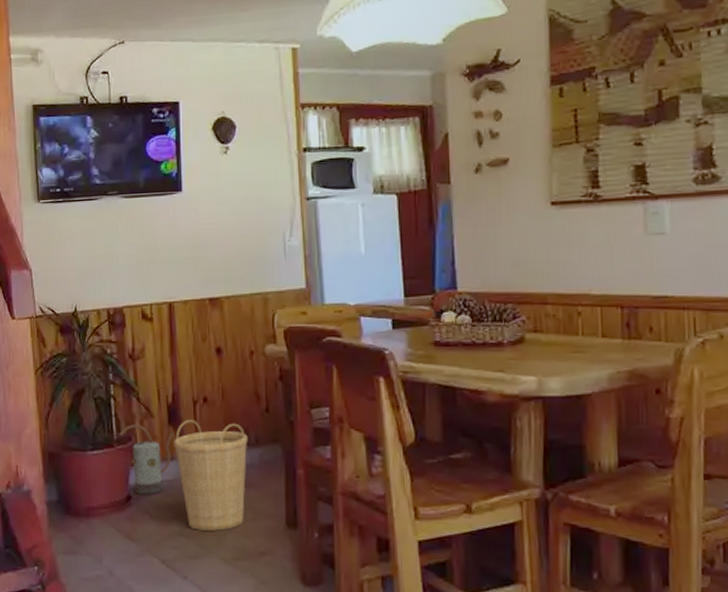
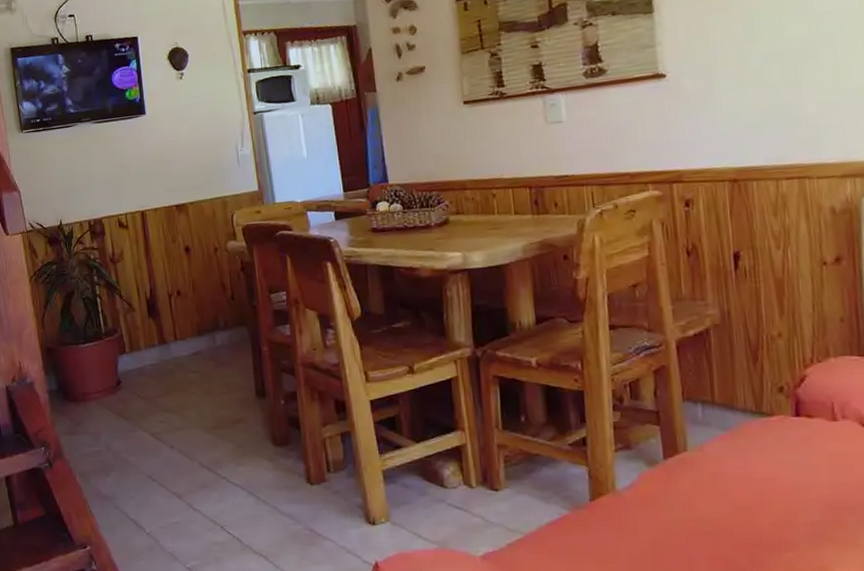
watering can: present [118,424,175,495] -> none [105,318,155,378]
basket: present [174,420,248,531] -> none [154,311,220,406]

